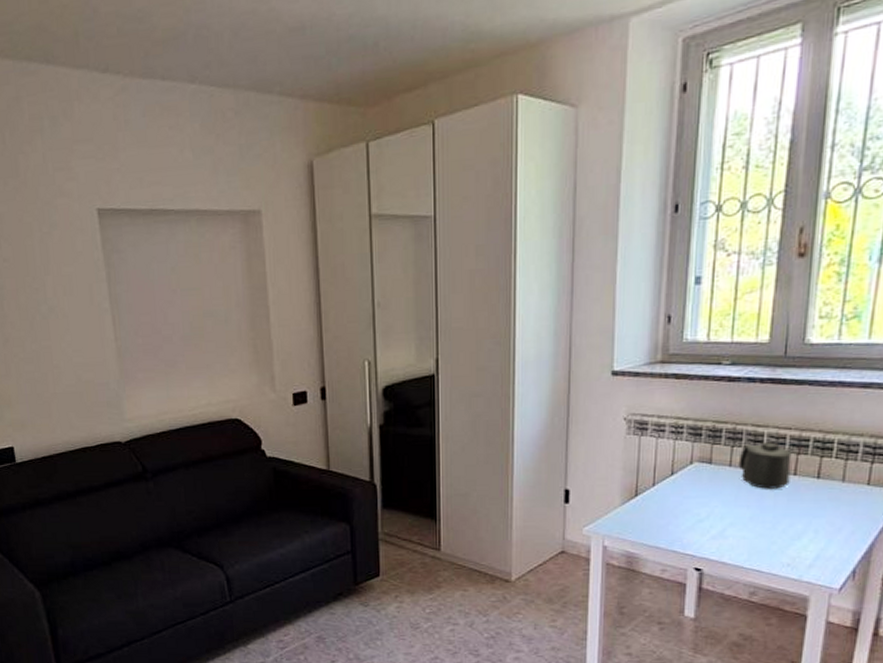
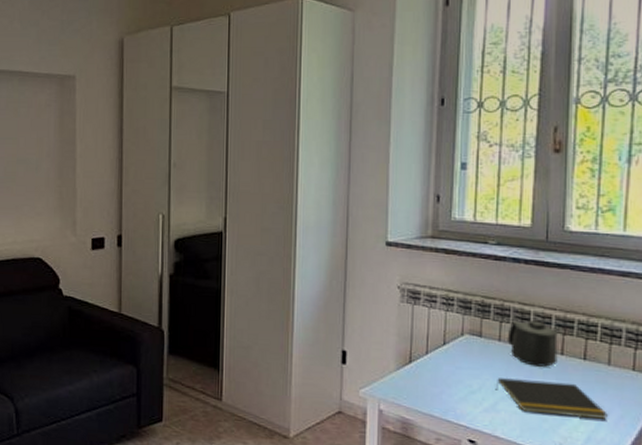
notepad: none [724,502,840,538] -> present [495,377,609,419]

